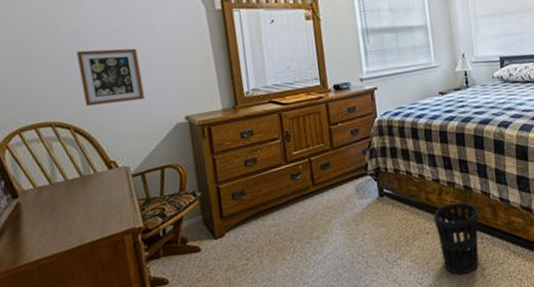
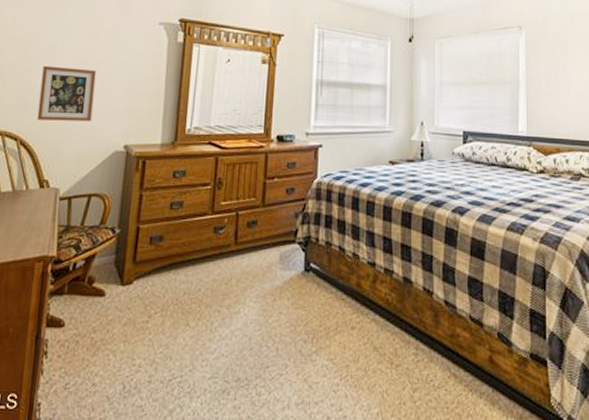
wastebasket: present [433,202,479,275] -> none [362,296,417,390]

